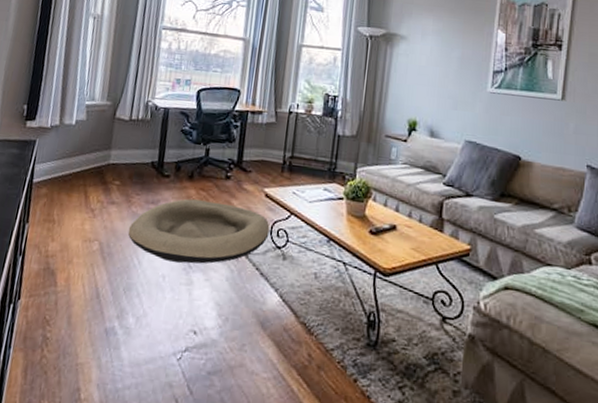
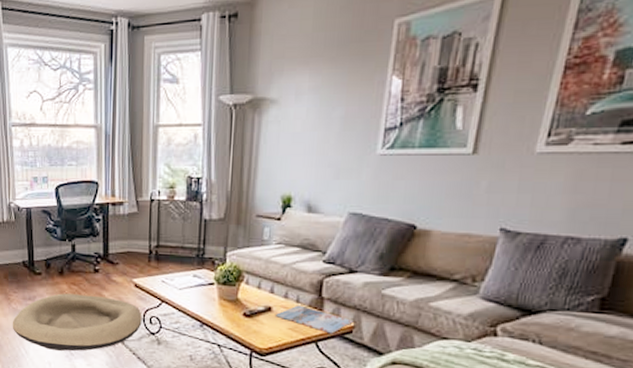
magazine: none [400,225,470,256] -> present [276,305,354,334]

